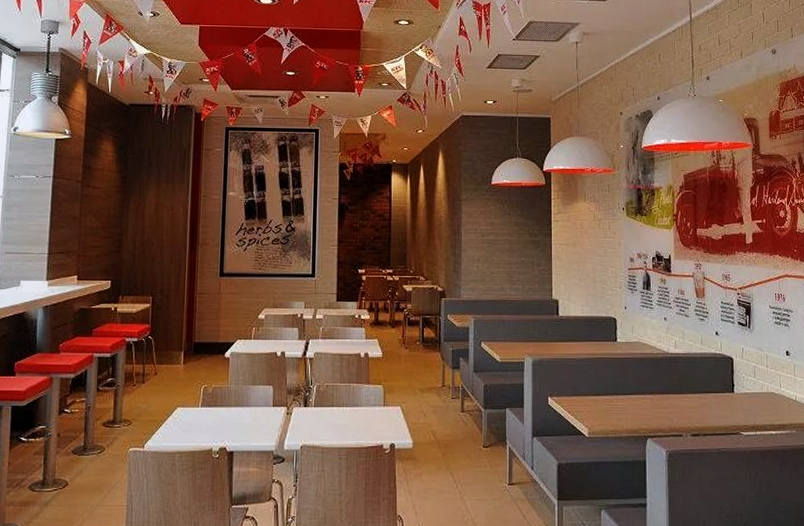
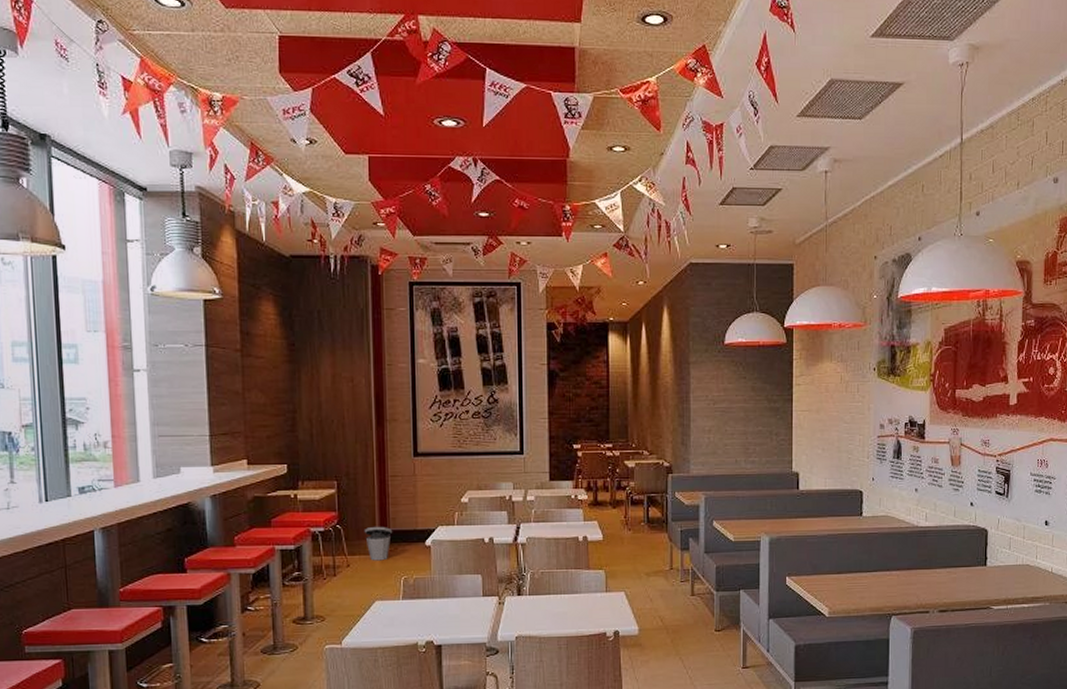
trash can: none [172,338,197,370] -> present [364,526,393,561]

